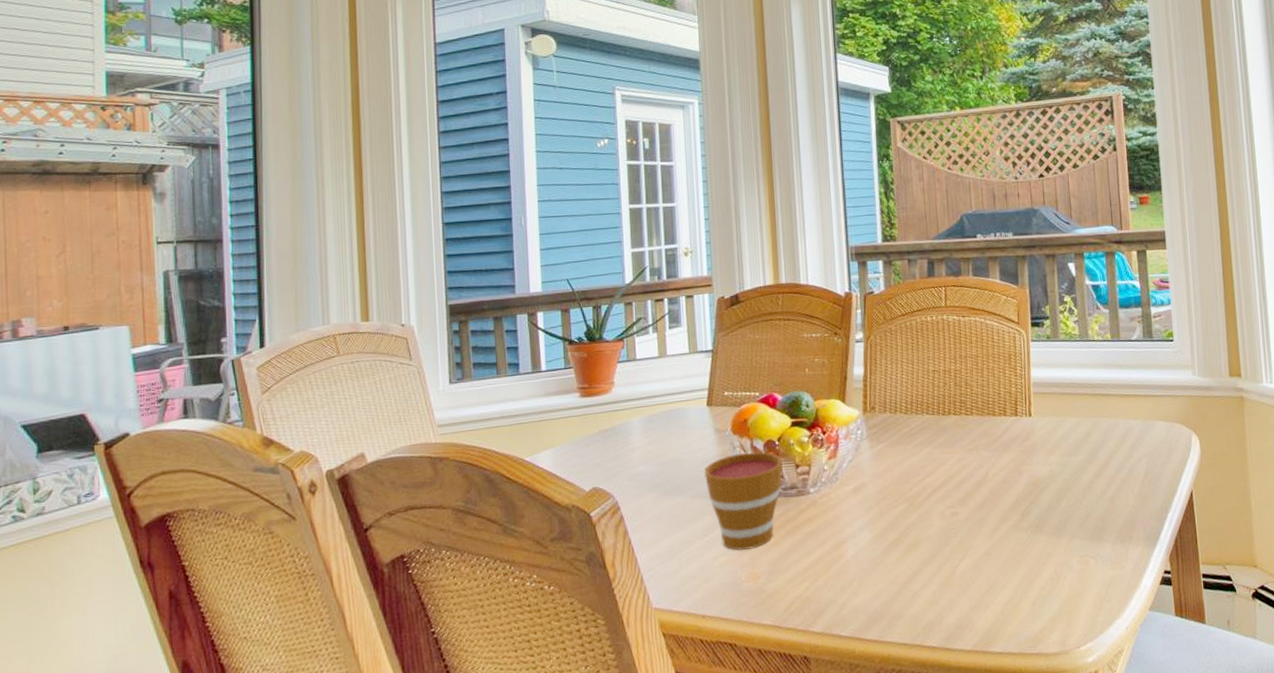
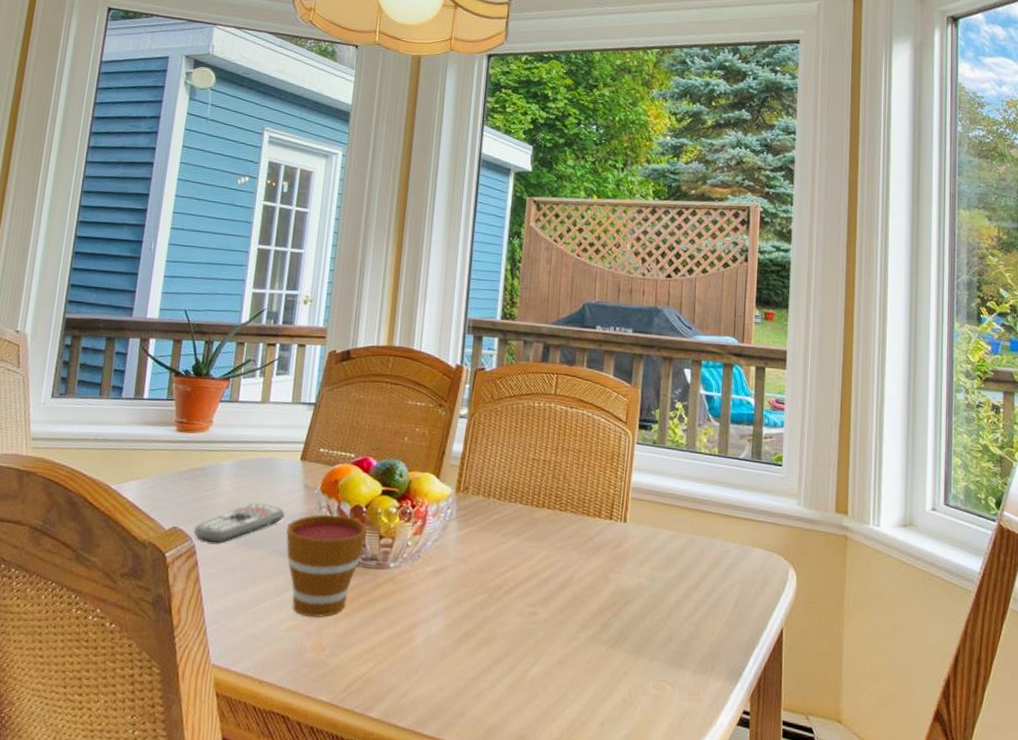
remote control: none [614,452,700,496] -> present [193,503,285,543]

